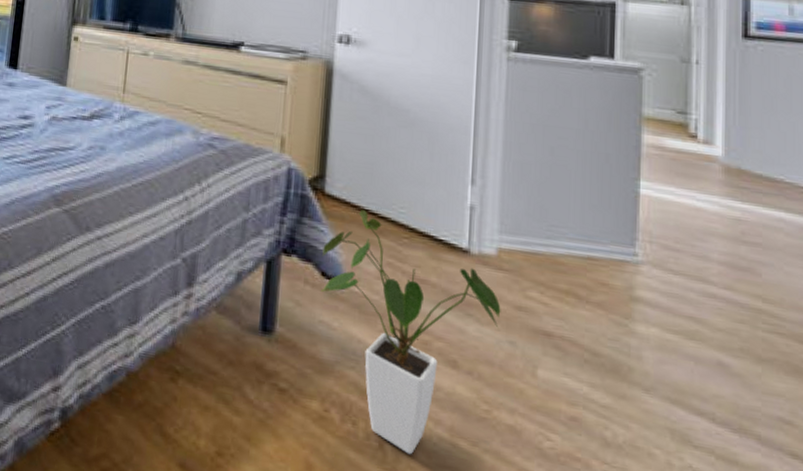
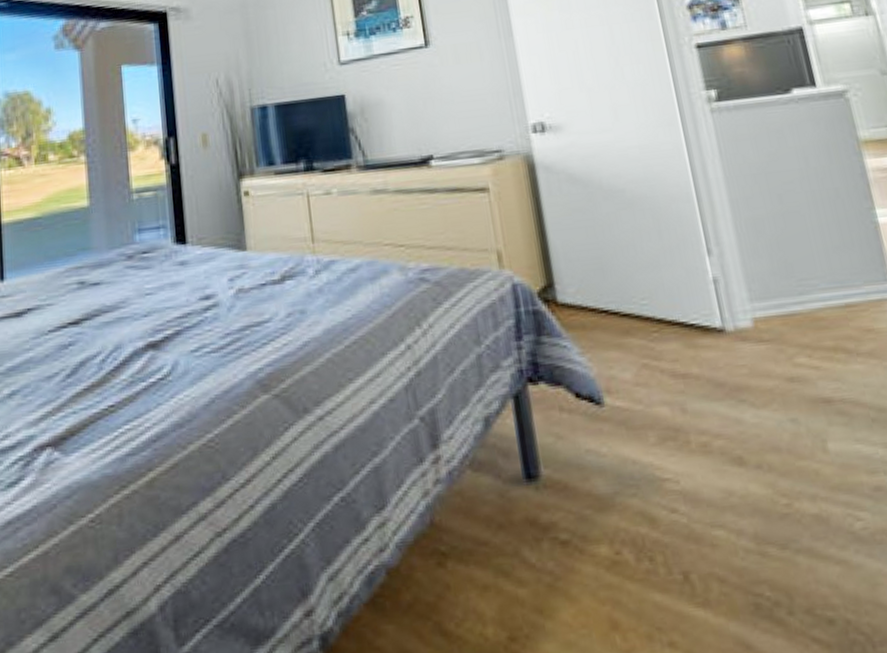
house plant: present [321,210,501,455] -> none [570,312,776,579]

